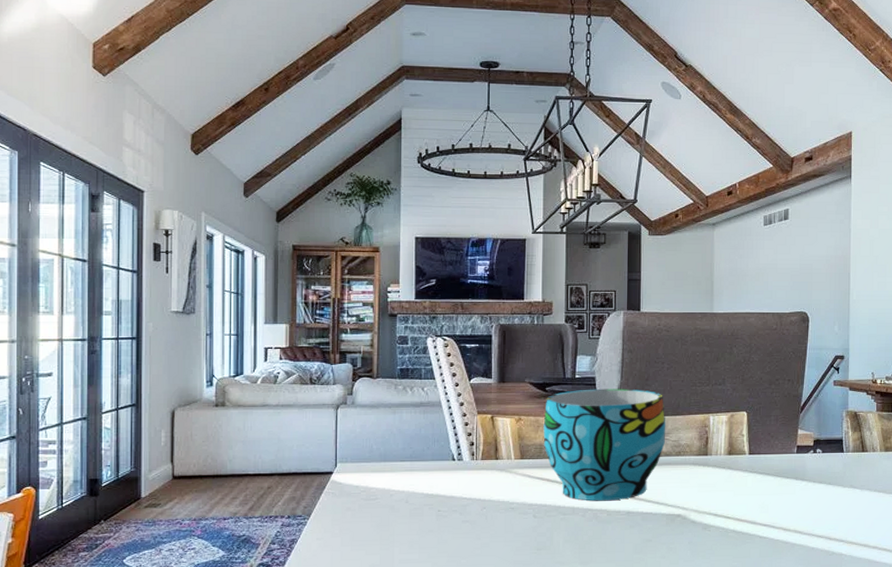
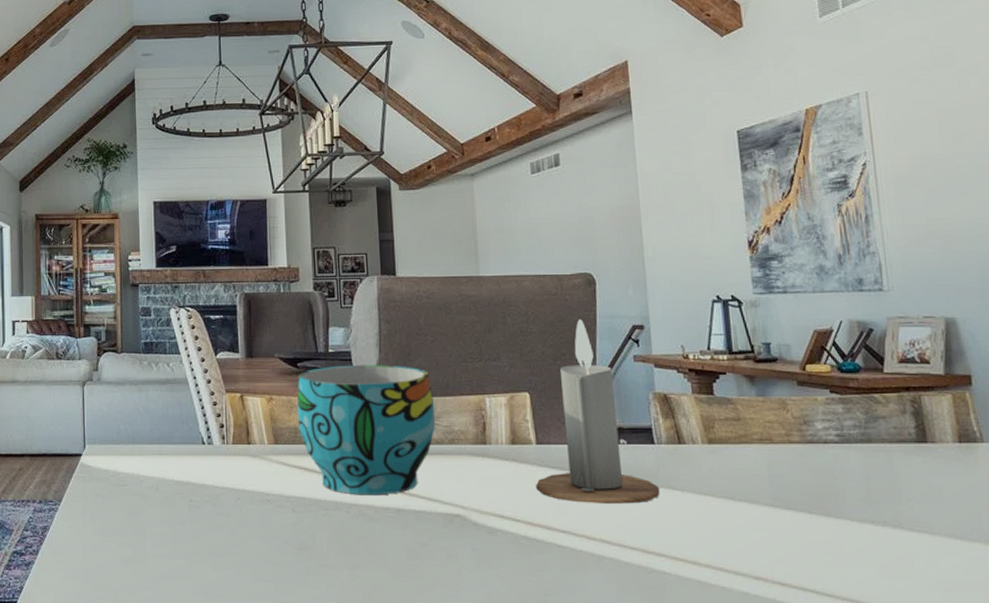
candle: none [746,350,845,502] -> present [536,319,660,504]

